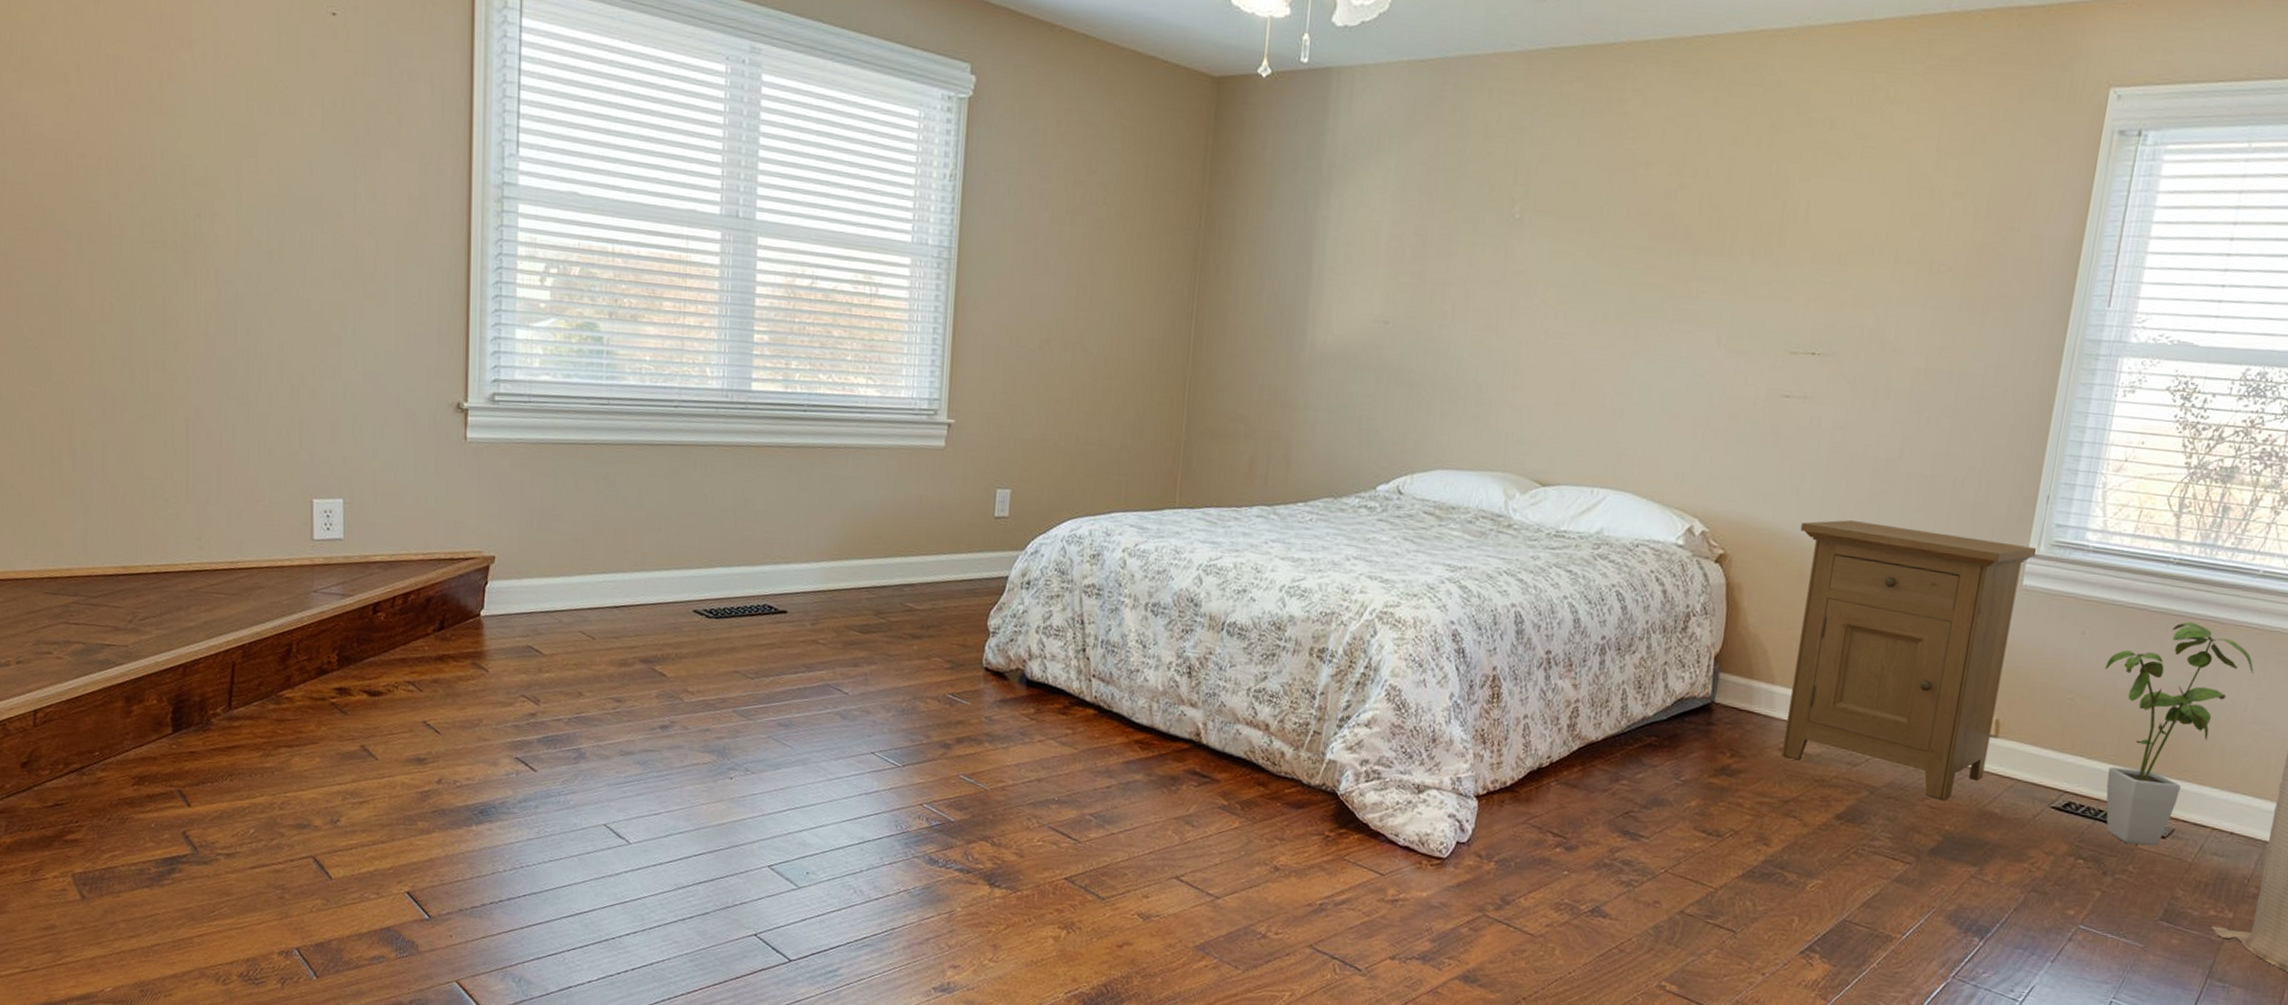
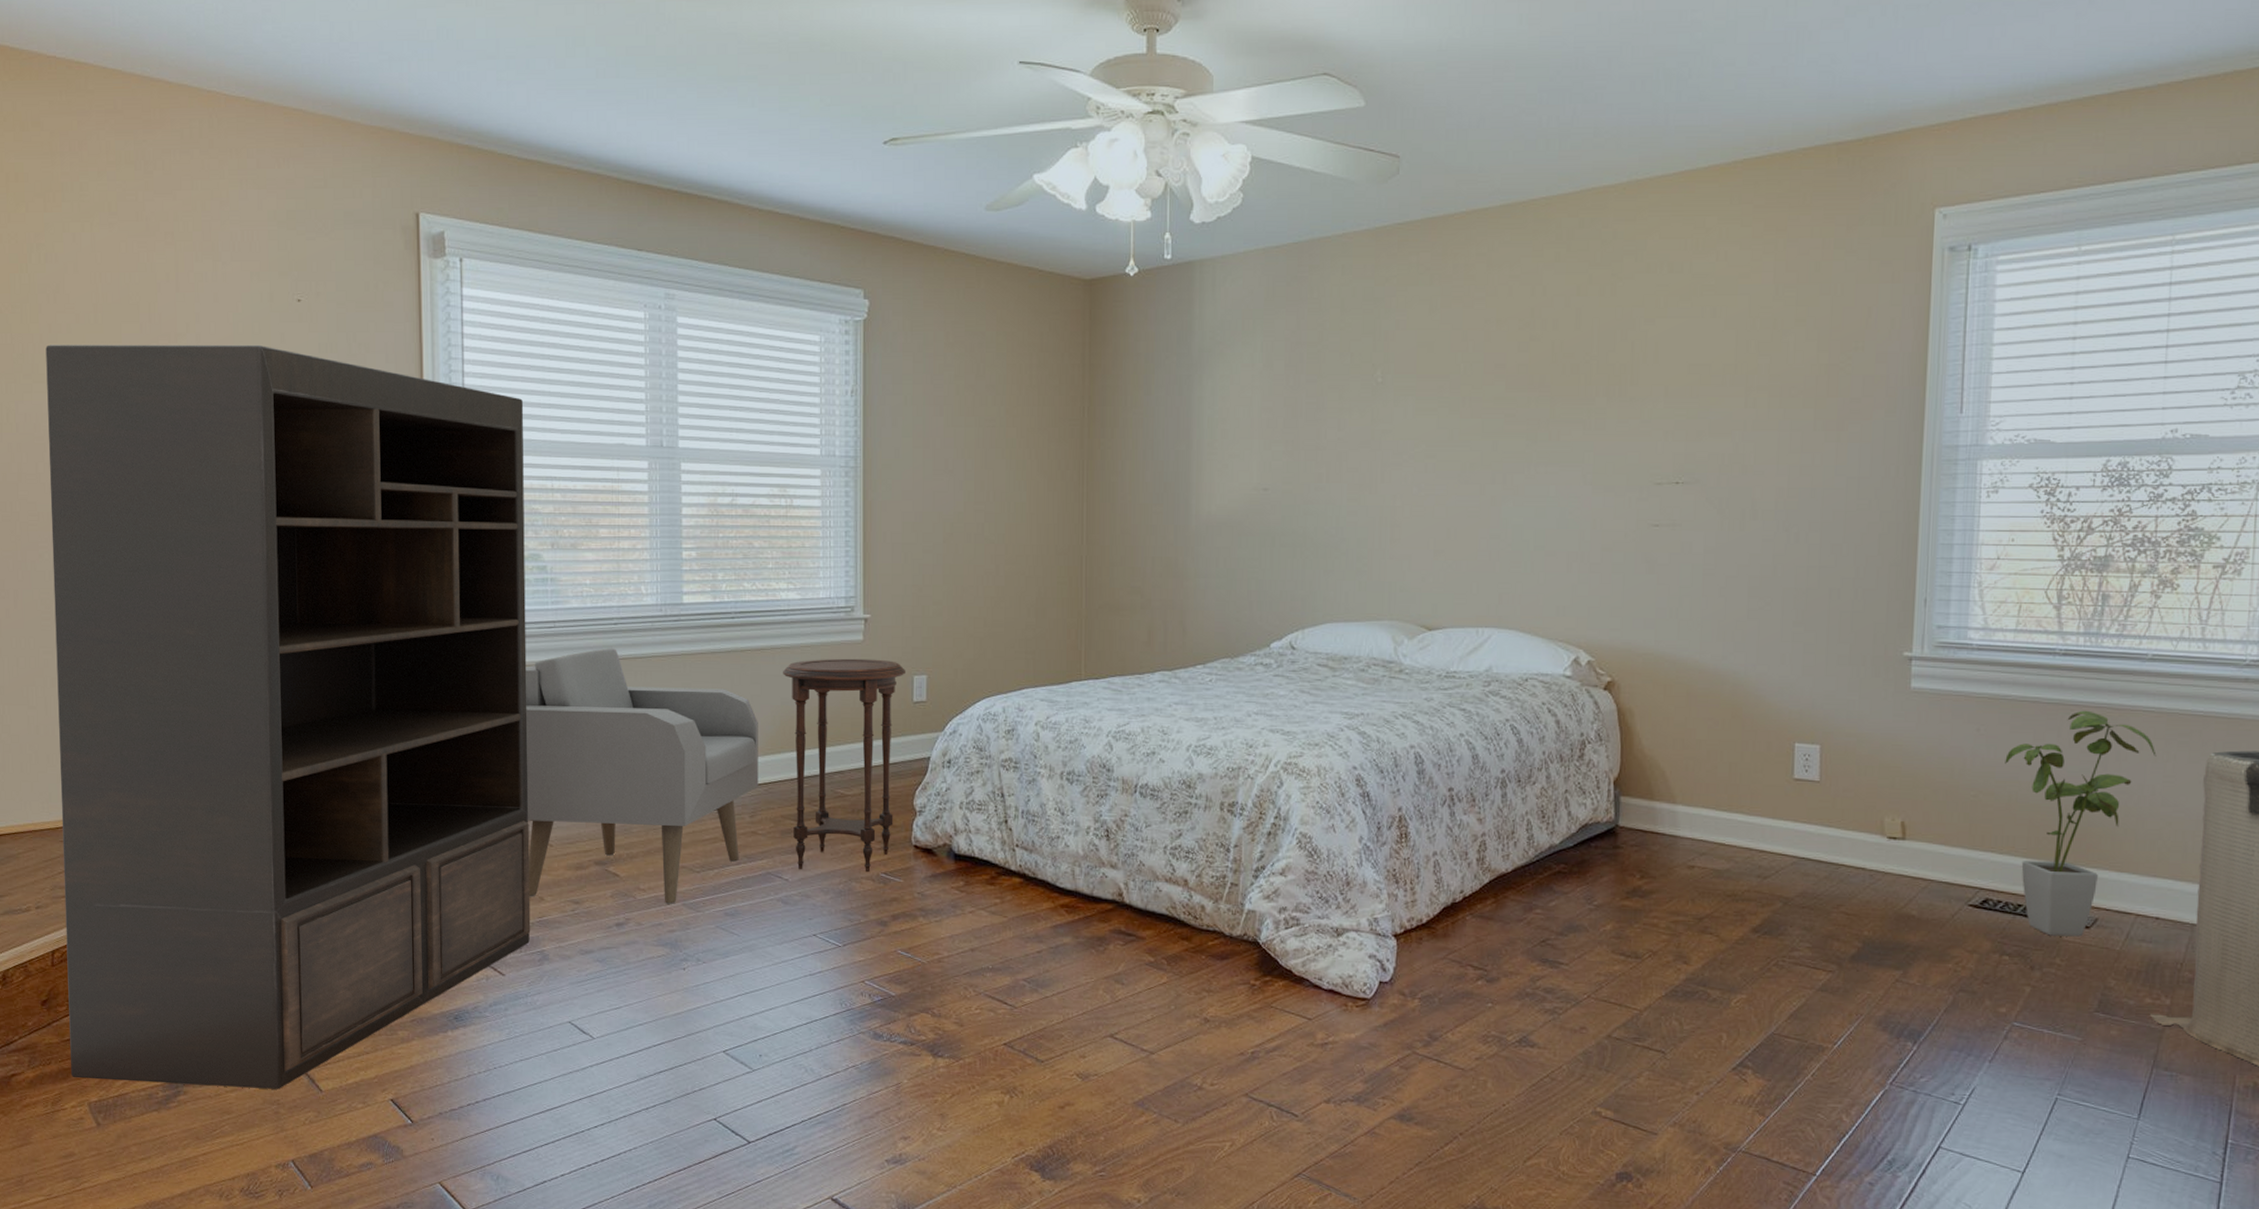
bookshelf: none [37,36,586,874] -> present [45,344,531,1089]
armchair: none [567,431,826,710] -> present [525,648,759,904]
side table: none [855,462,990,693] -> present [782,658,907,873]
nightstand: present [1781,520,2036,800] -> none [1684,639,1921,906]

